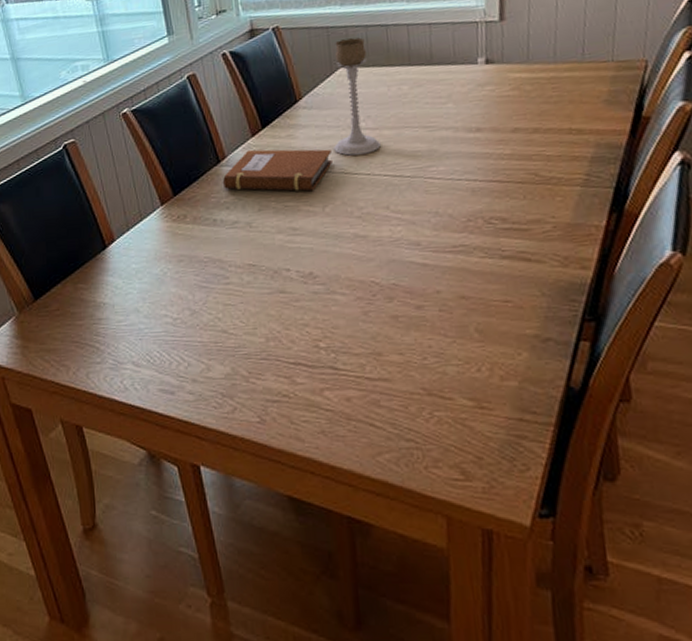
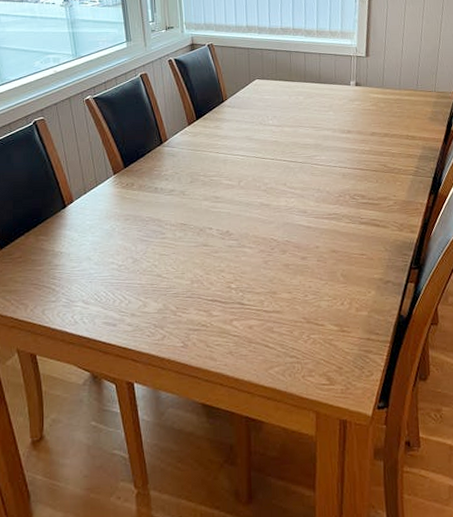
notebook: present [222,149,332,192] -> none [163,135,247,170]
candle holder: present [334,37,381,156] -> none [249,57,282,145]

